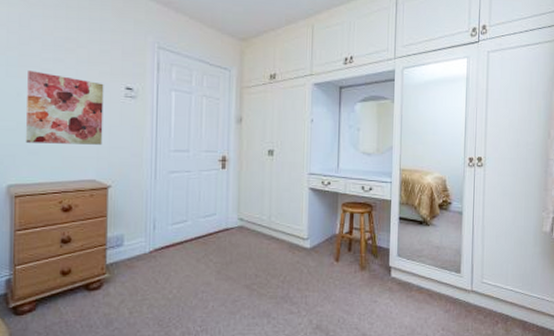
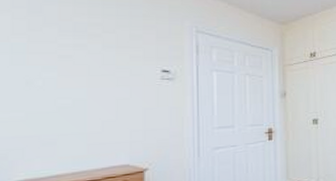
wall art: present [26,70,104,145] -> none [39,57,136,133]

